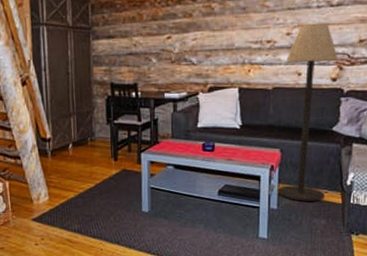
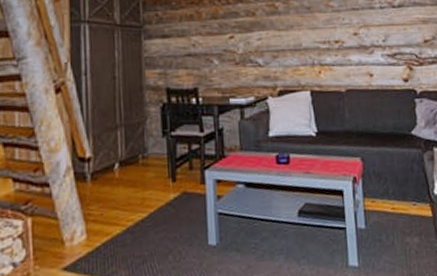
floor lamp: present [277,22,339,201] -> none [355,23,414,217]

